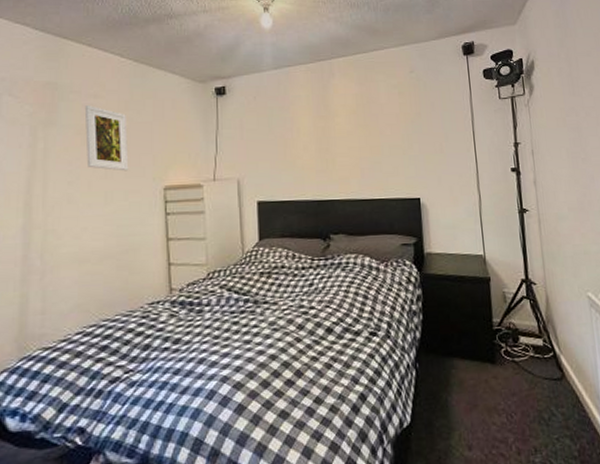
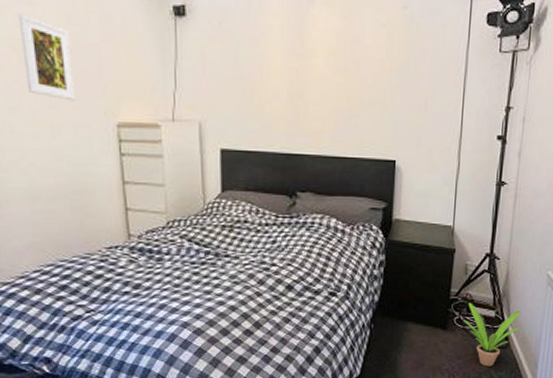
potted plant: none [512,331,572,403] -> present [464,302,522,367]

